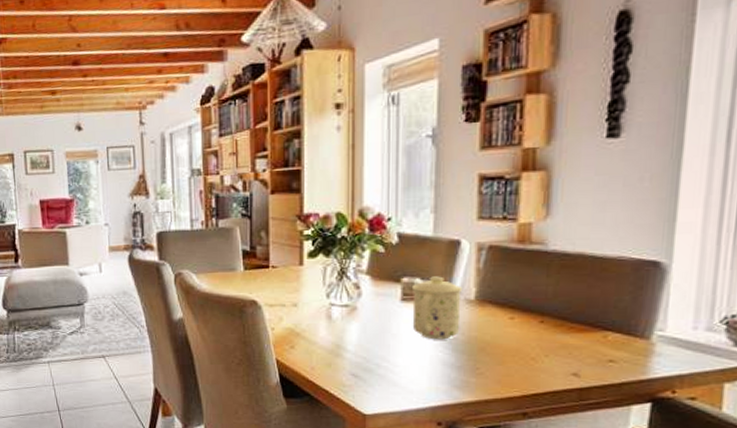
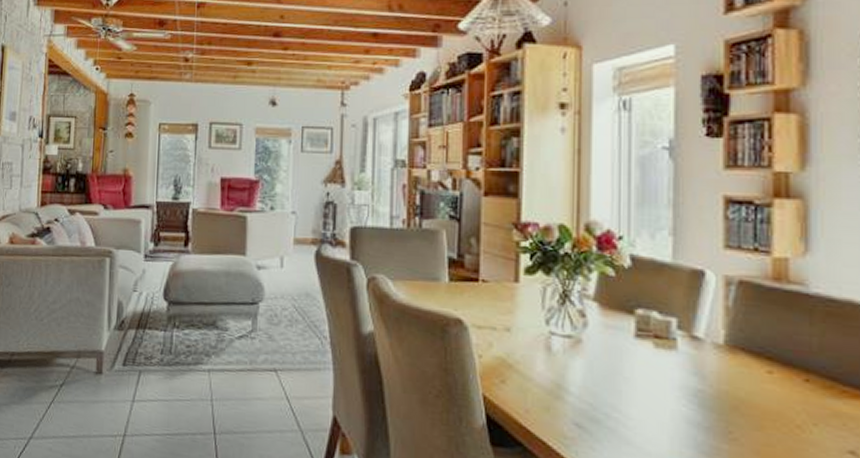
mug: present [411,276,463,340] -> none [647,311,710,391]

